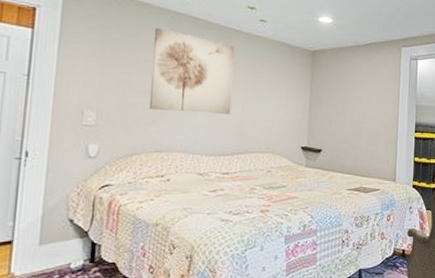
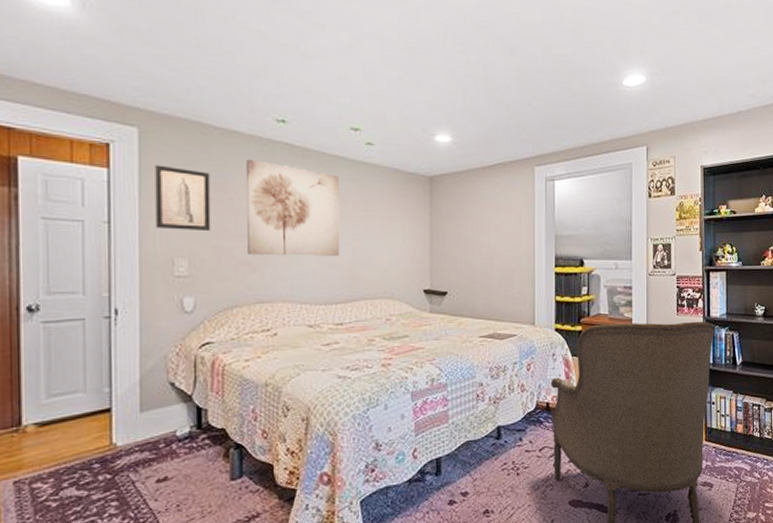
wall art: none [70,28,123,88] -> present [155,165,211,232]

